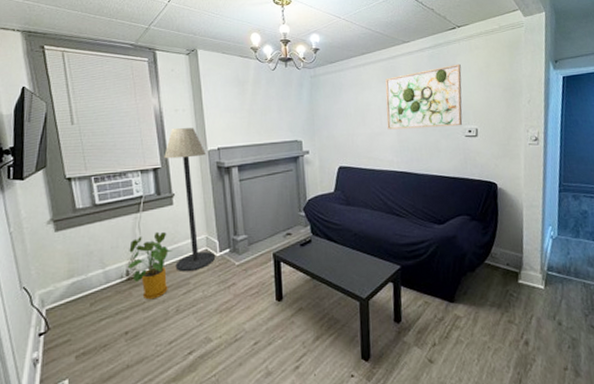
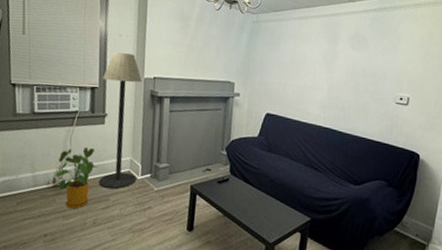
wall art: present [385,63,463,130] -> none [319,30,403,93]

